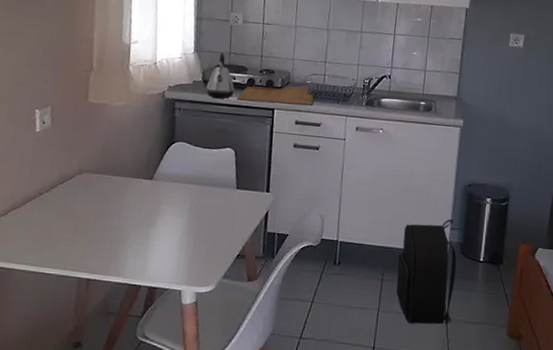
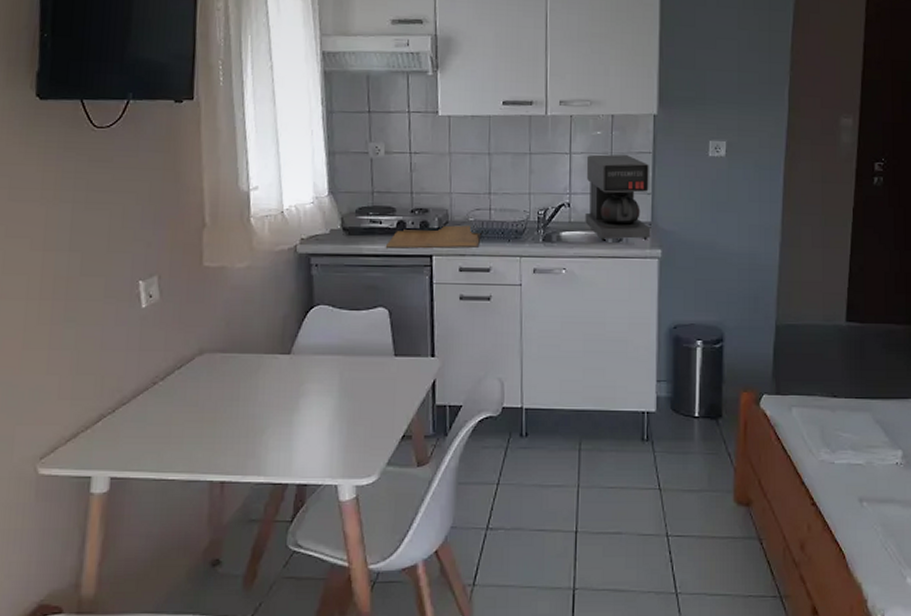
kettle: present [206,52,235,99] -> none [347,192,383,249]
backpack: present [396,218,457,325] -> none [597,369,667,499]
coffee maker: none [402,37,459,111] -> present [585,154,650,241]

